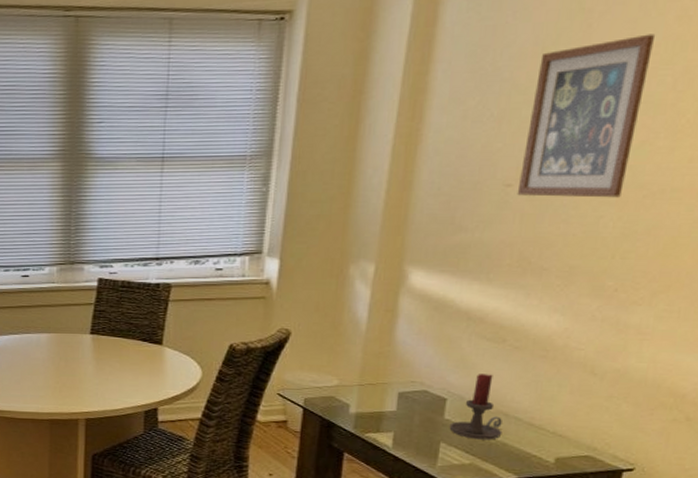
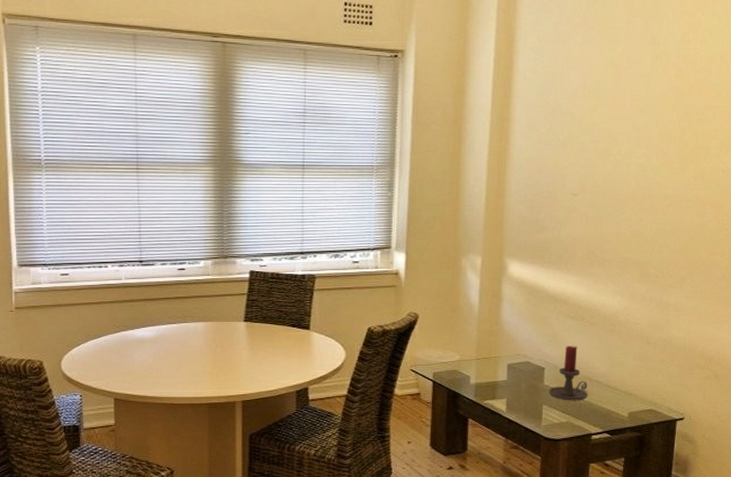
wall art: present [517,34,656,198] -> none [581,85,664,206]

